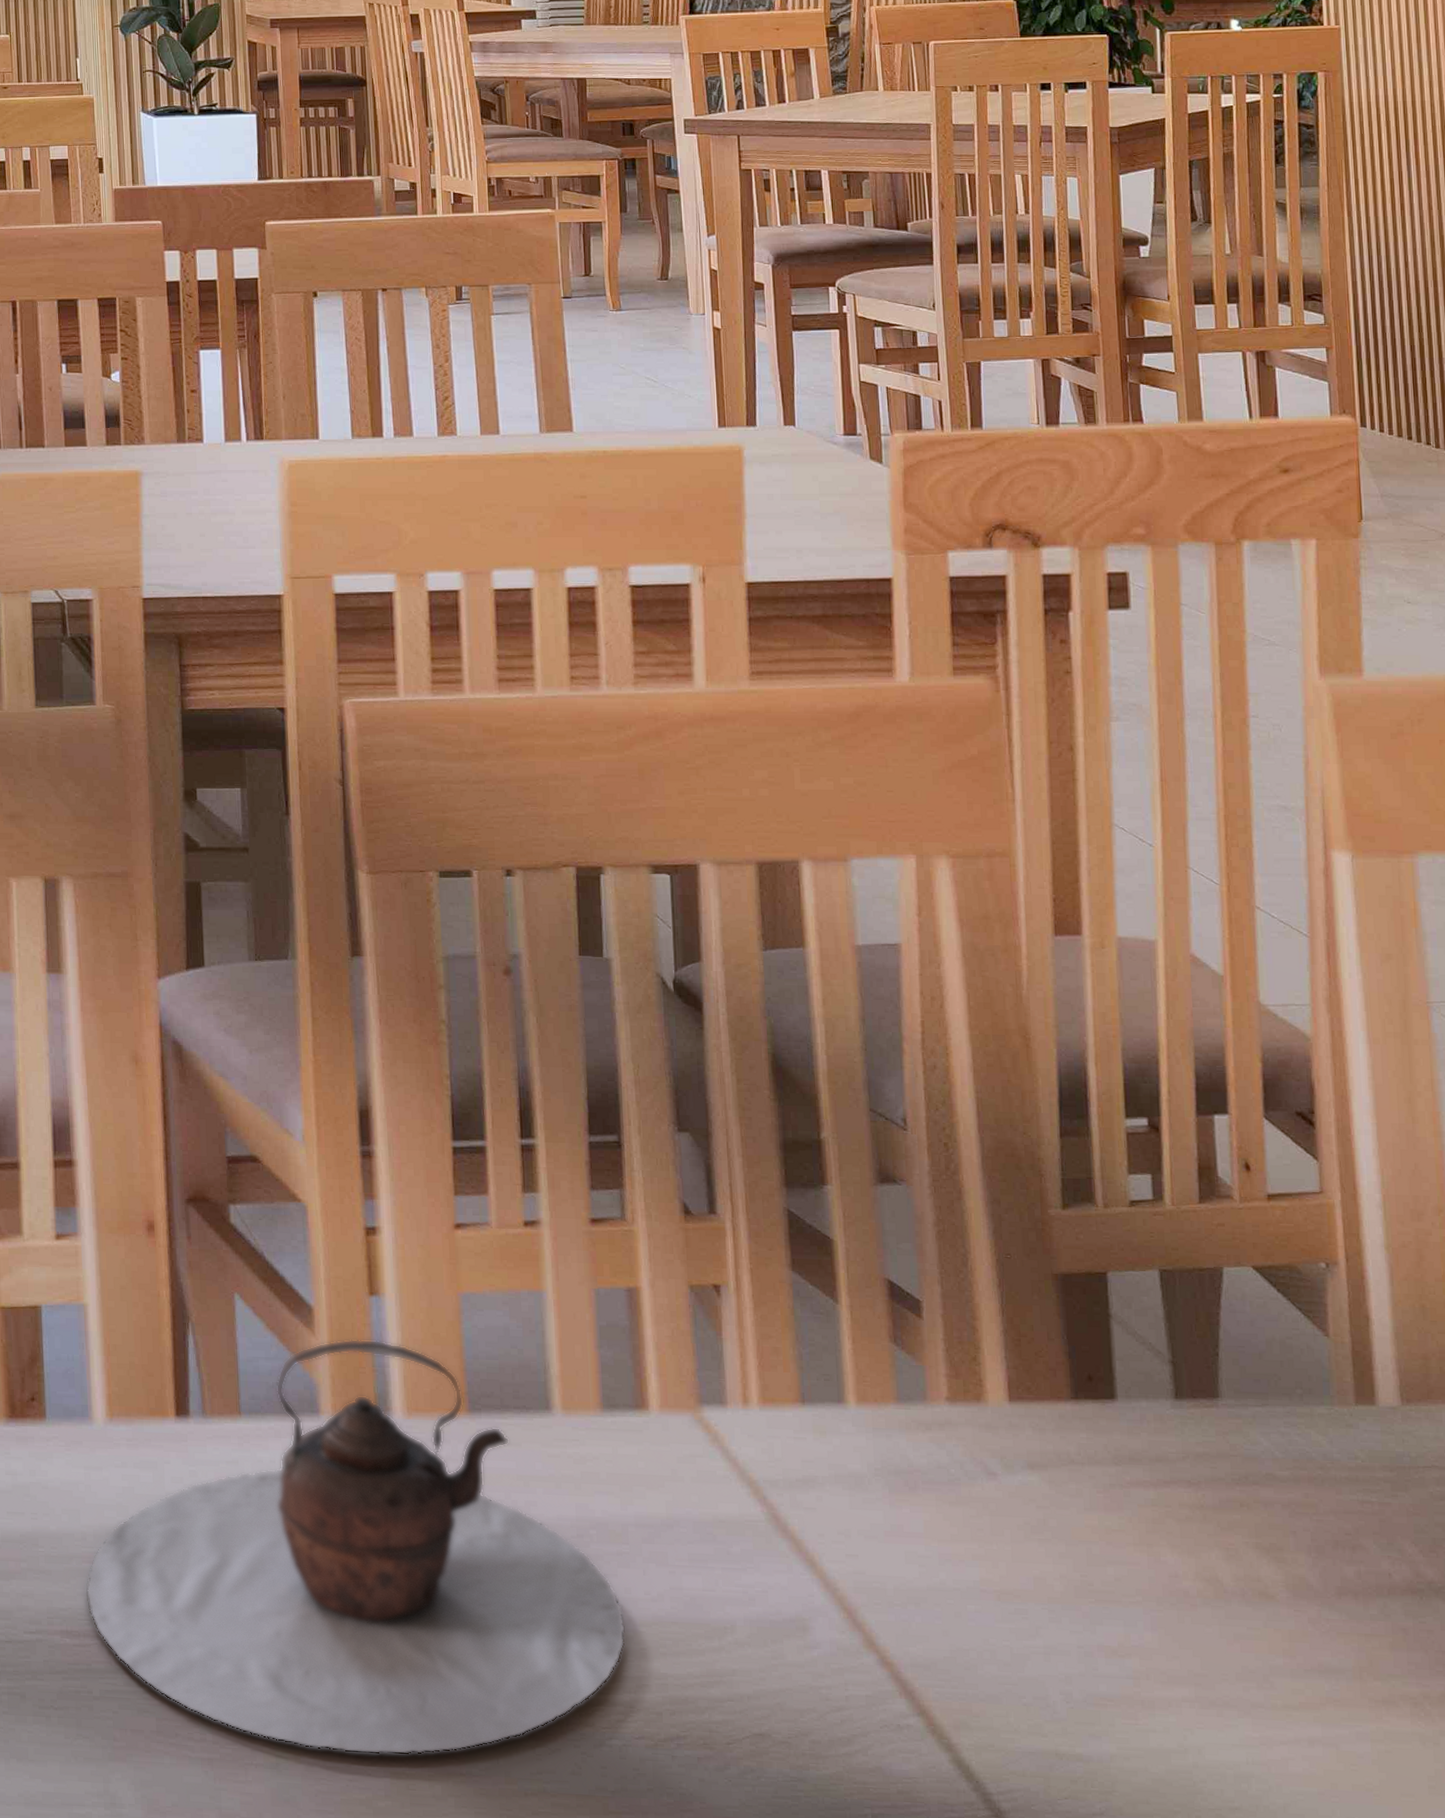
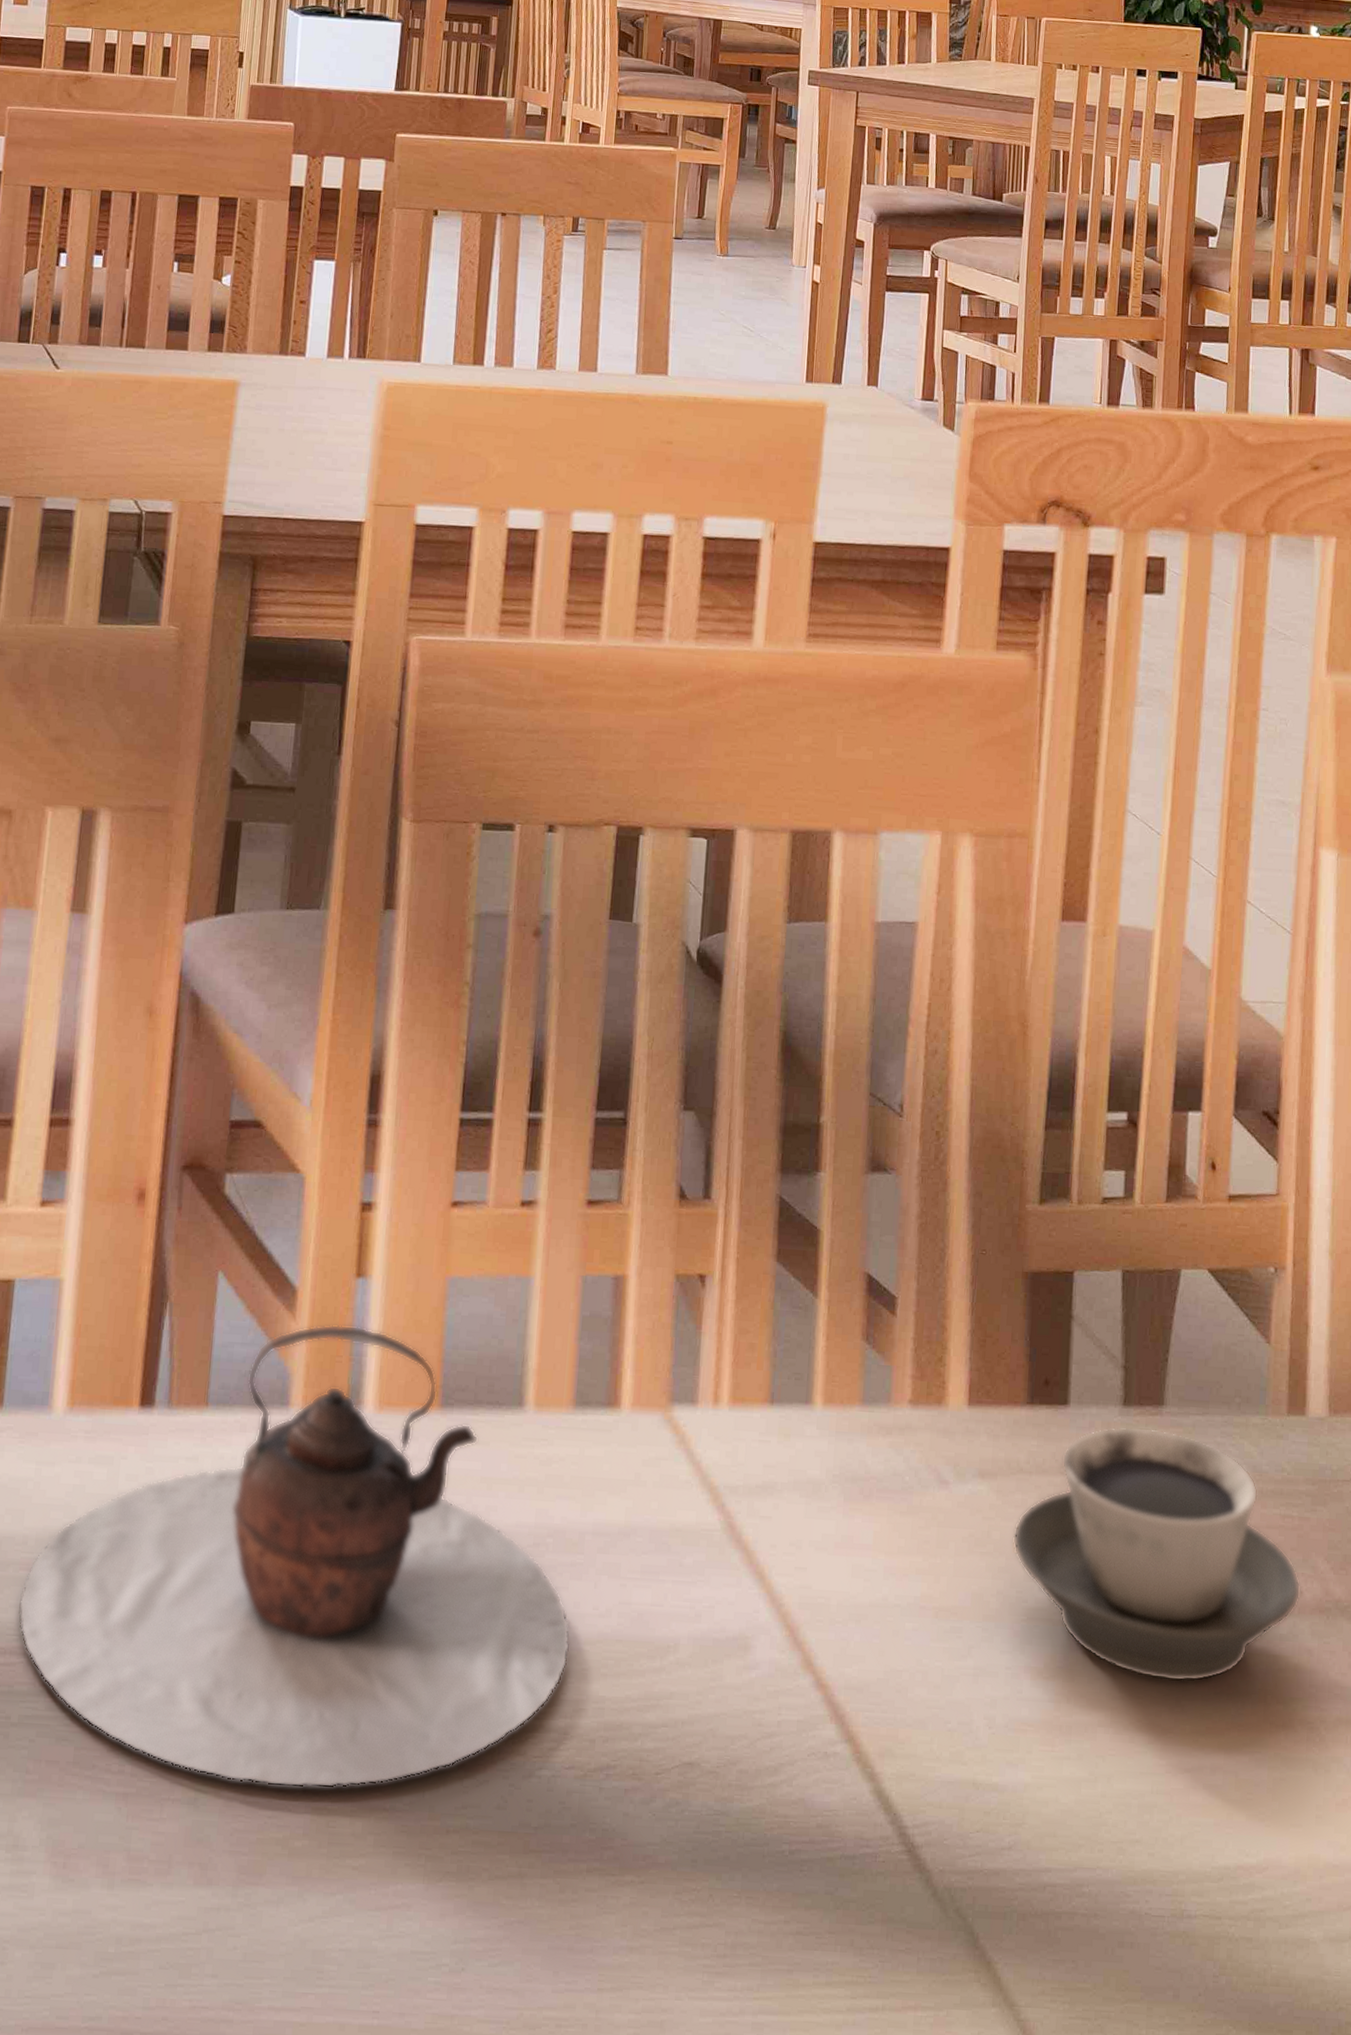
cup: none [1070,1418,1389,1660] -> present [1012,1426,1301,1682]

